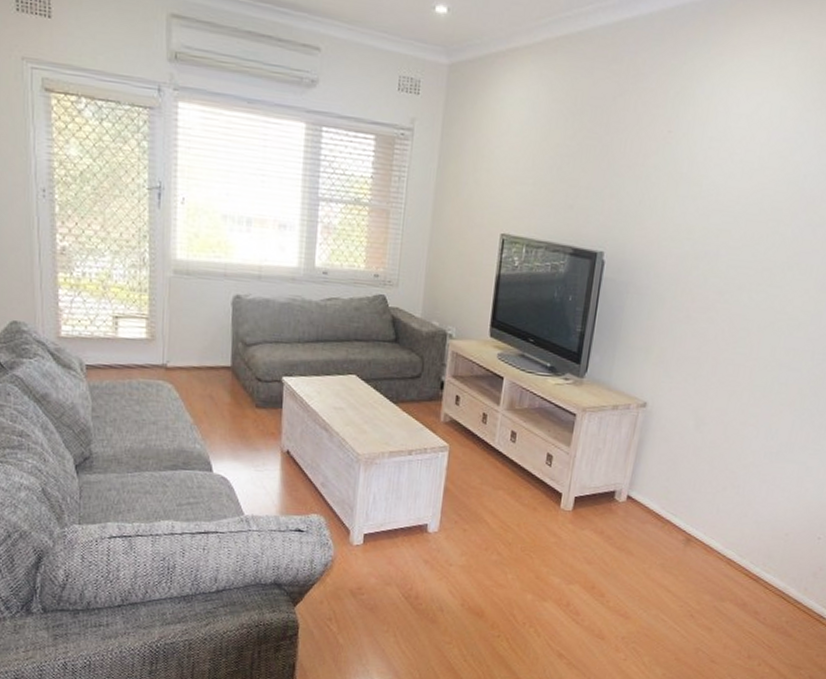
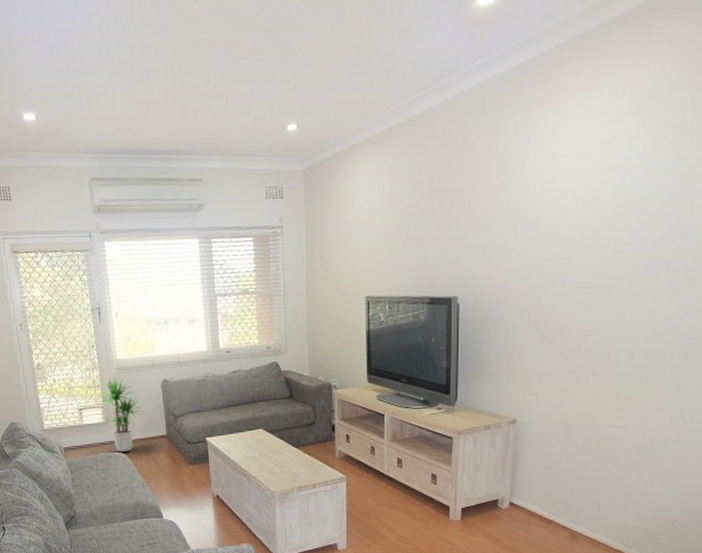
potted plant: none [141,281,205,382] -> present [96,377,144,452]

